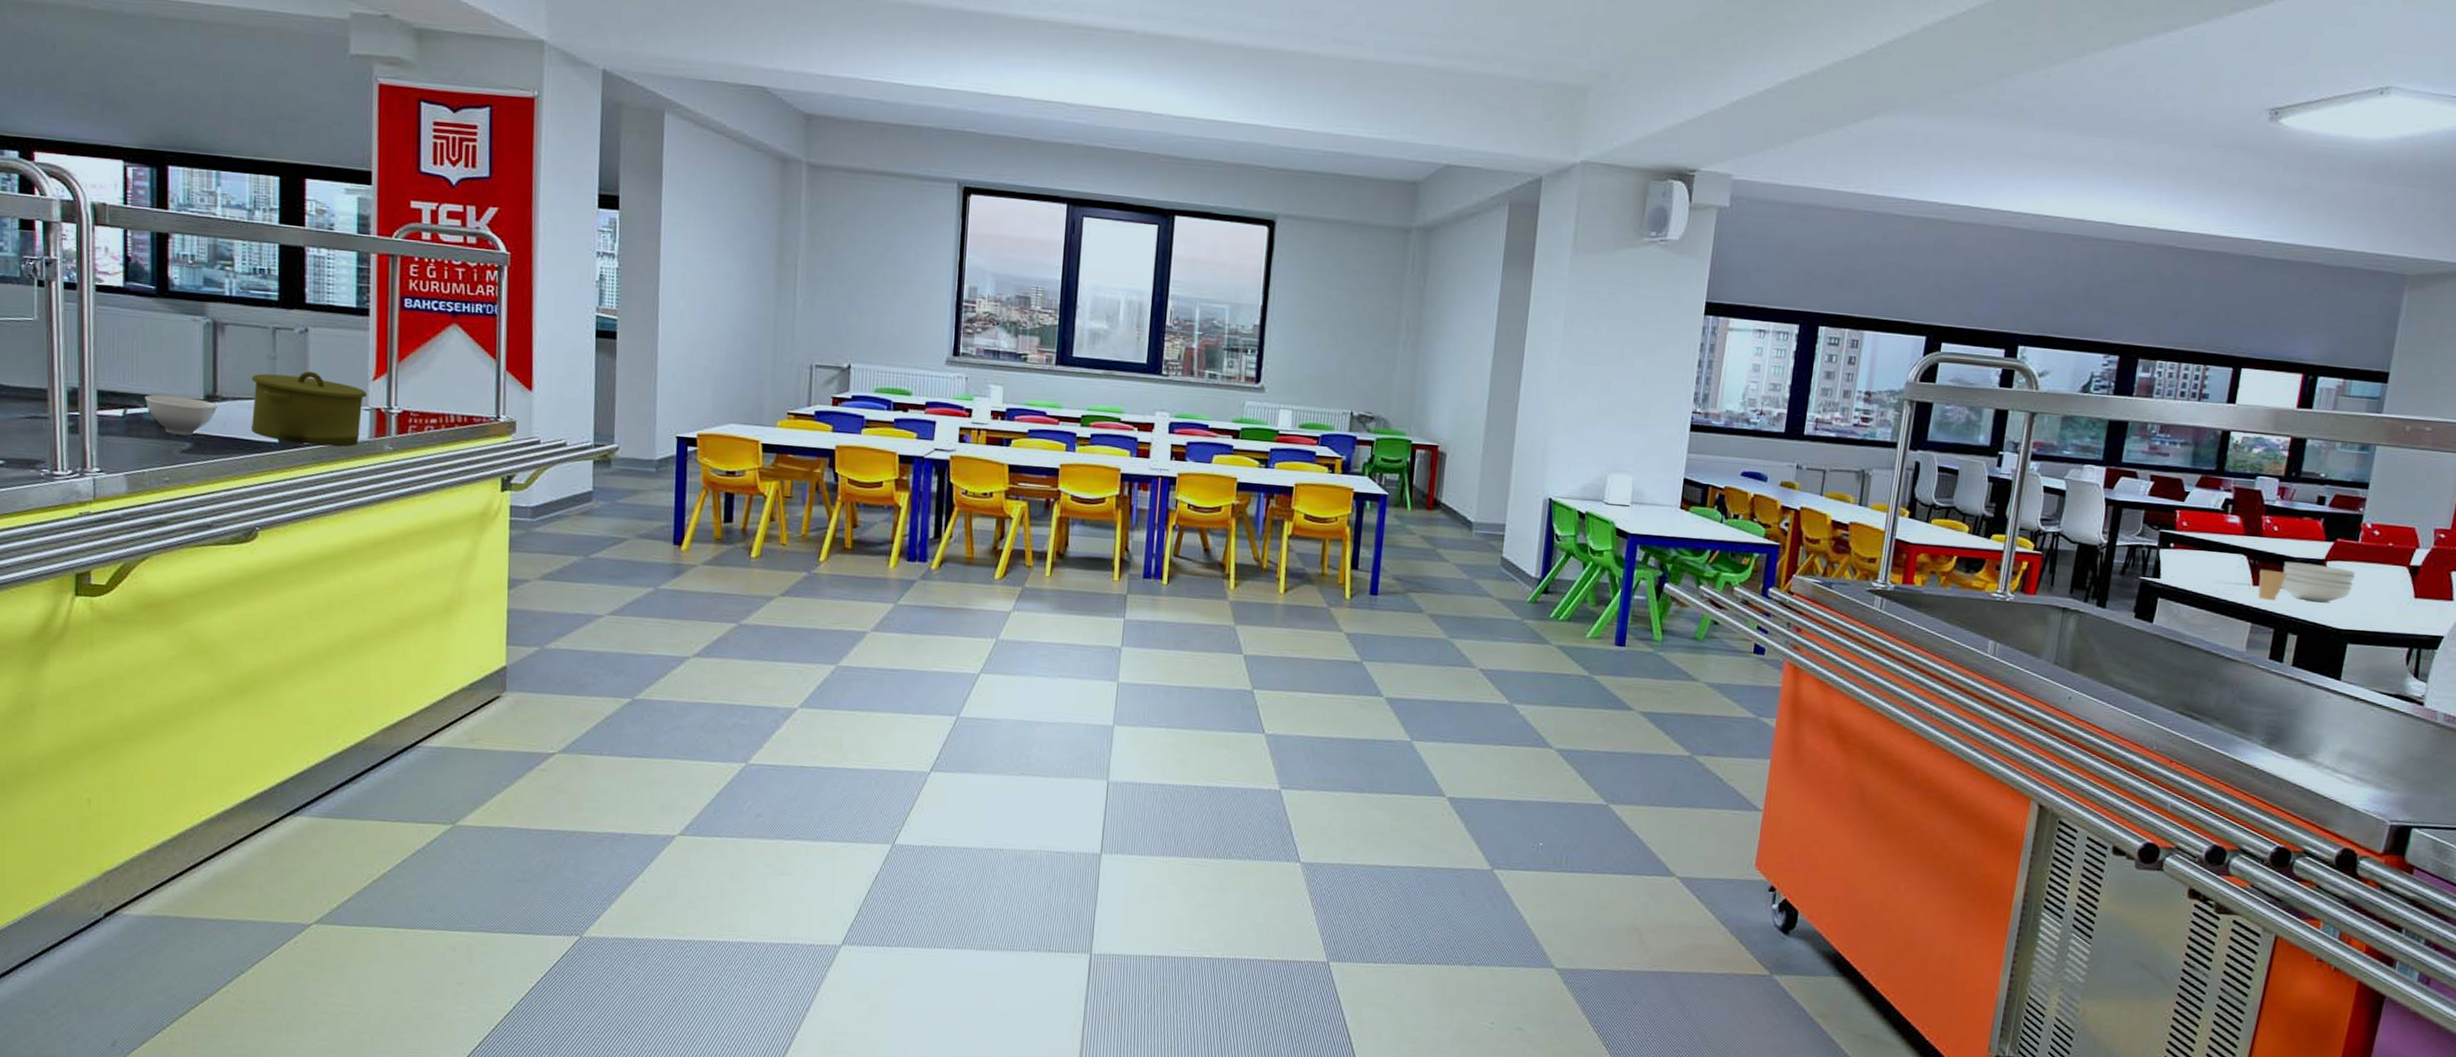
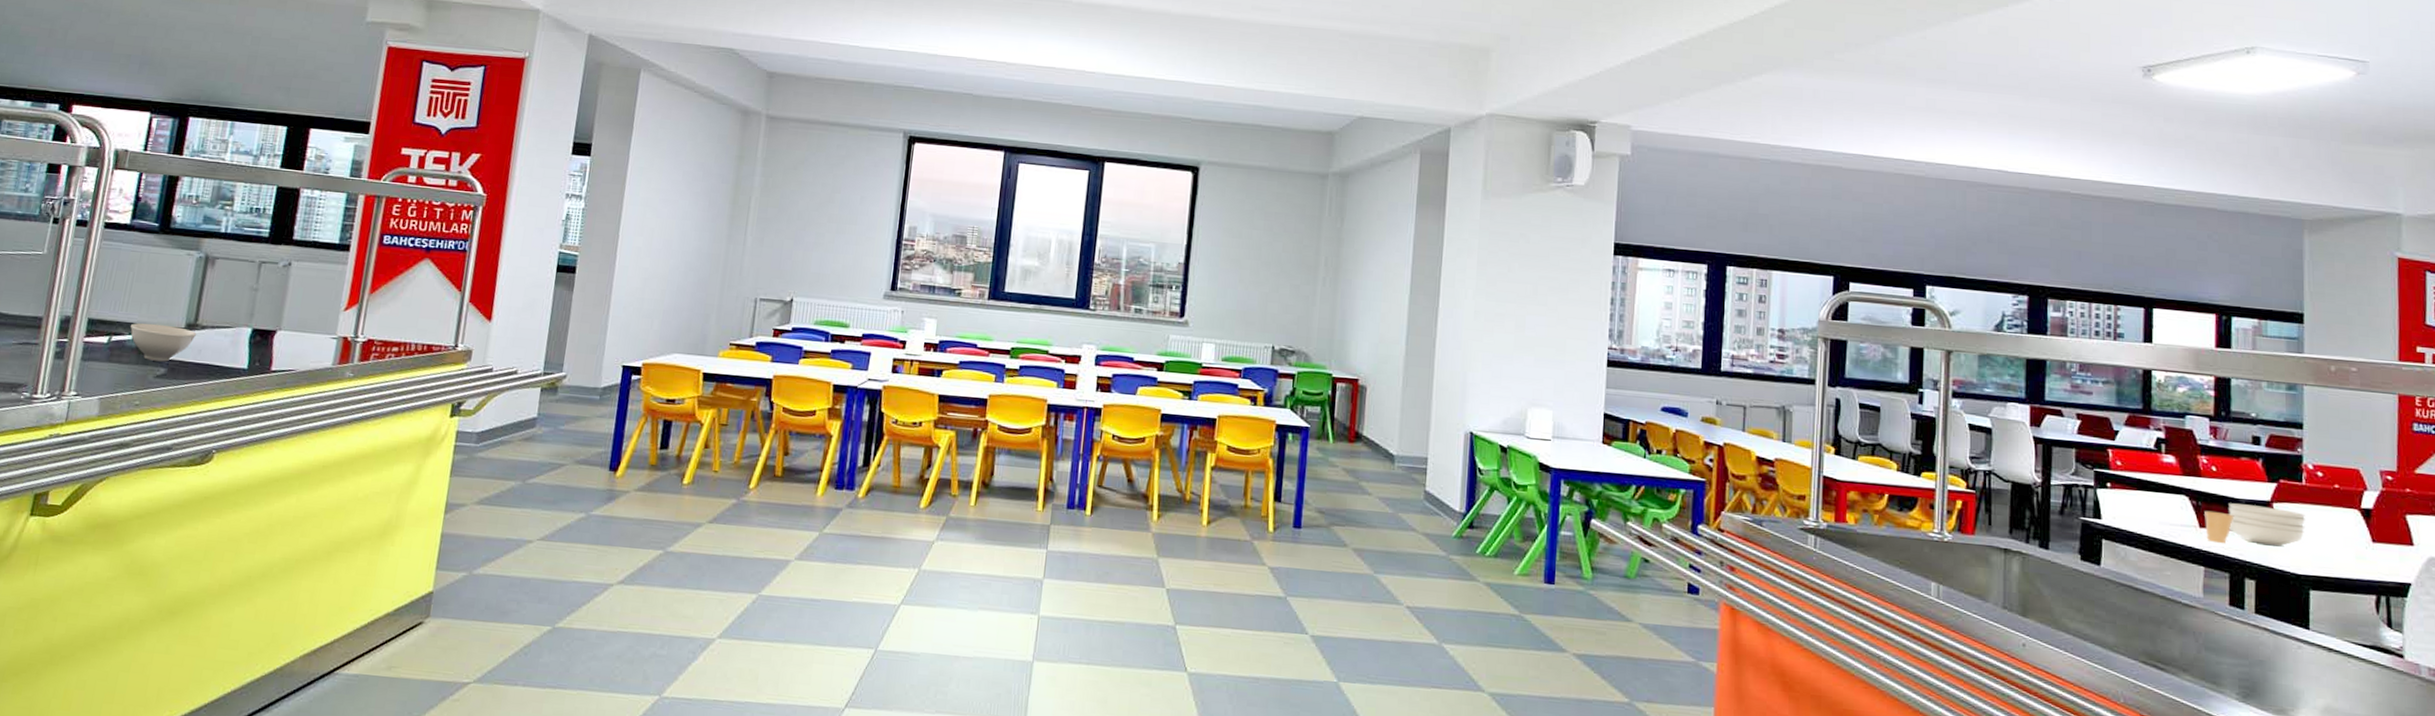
cooking pot: present [251,371,368,448] -> none [224,302,337,374]

